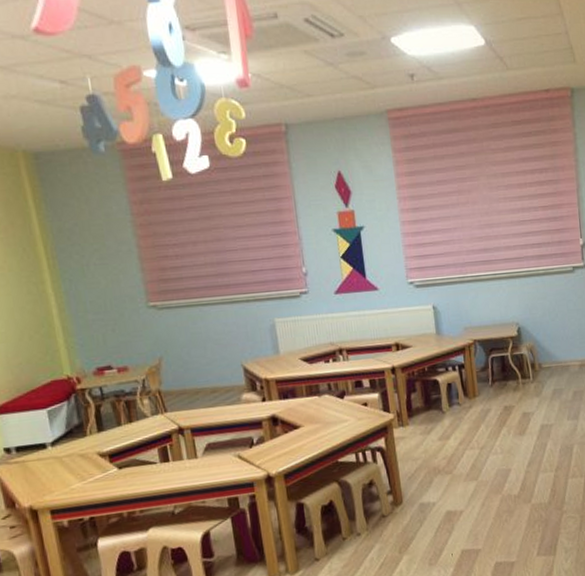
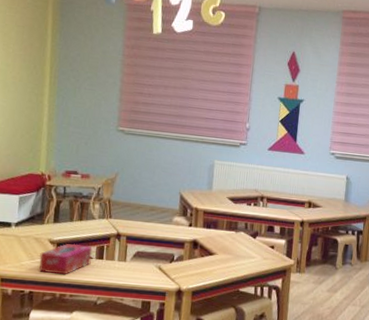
tissue box: none [91,449,156,493] -> present [39,243,93,275]

